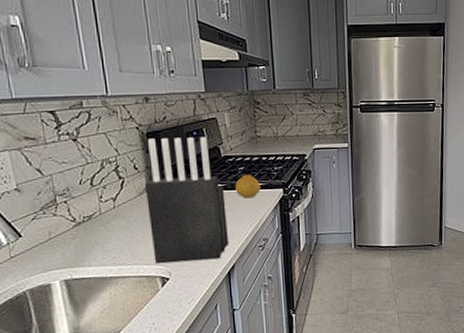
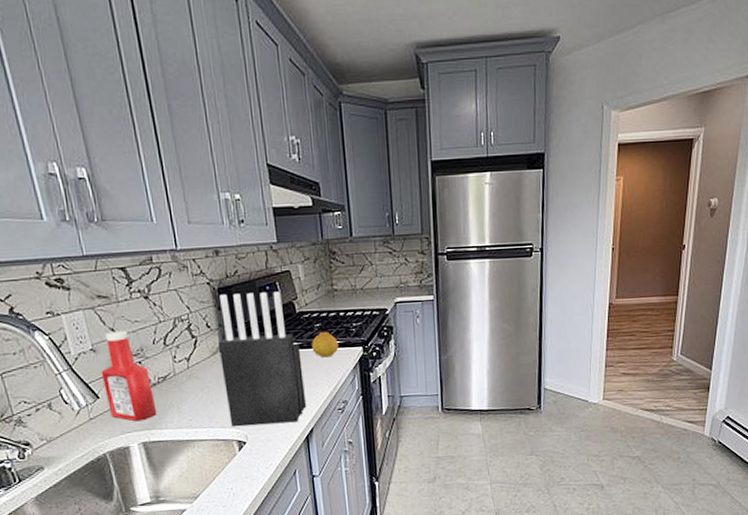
ketchup bottle: none [24,171,81,260] -> present [101,330,157,422]

